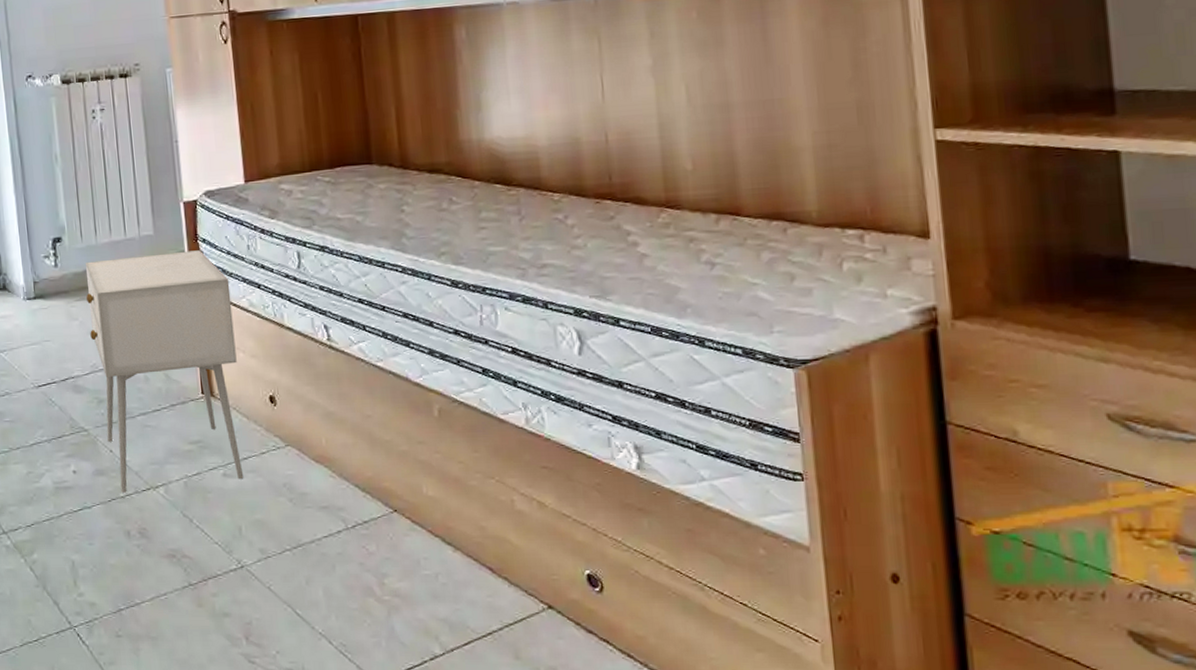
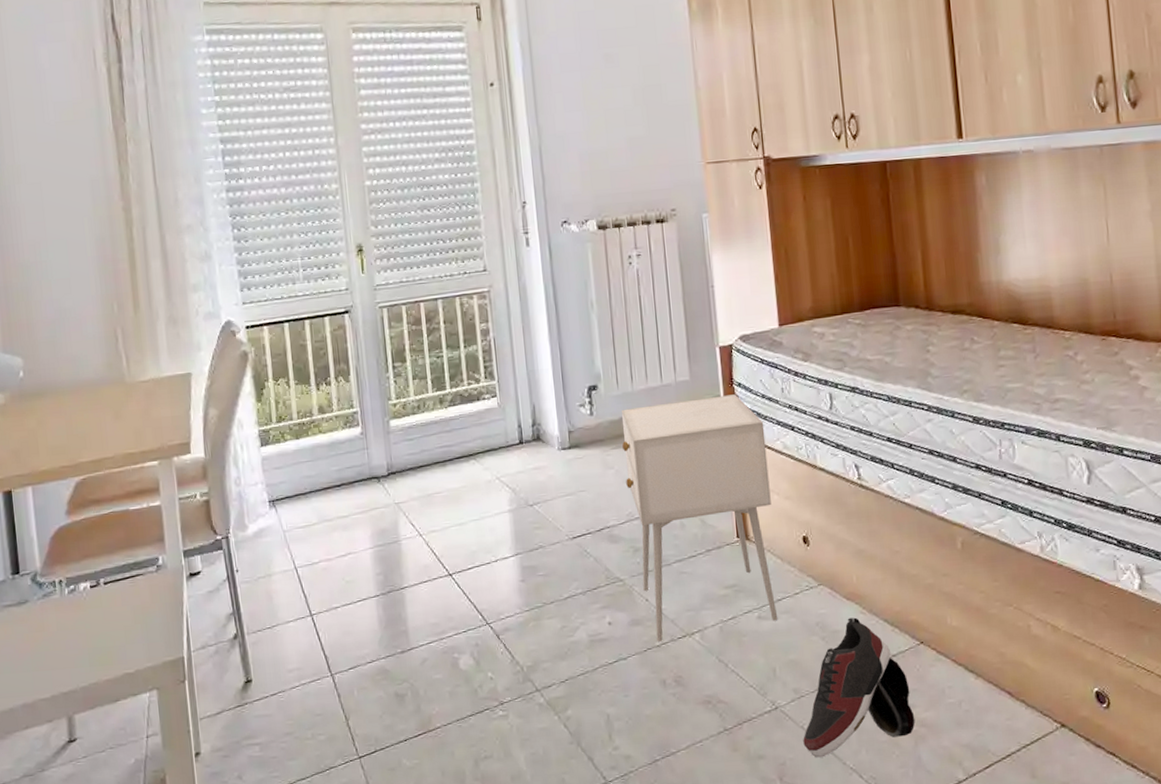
shoe: none [270,481,388,620] -> present [803,617,915,758]

